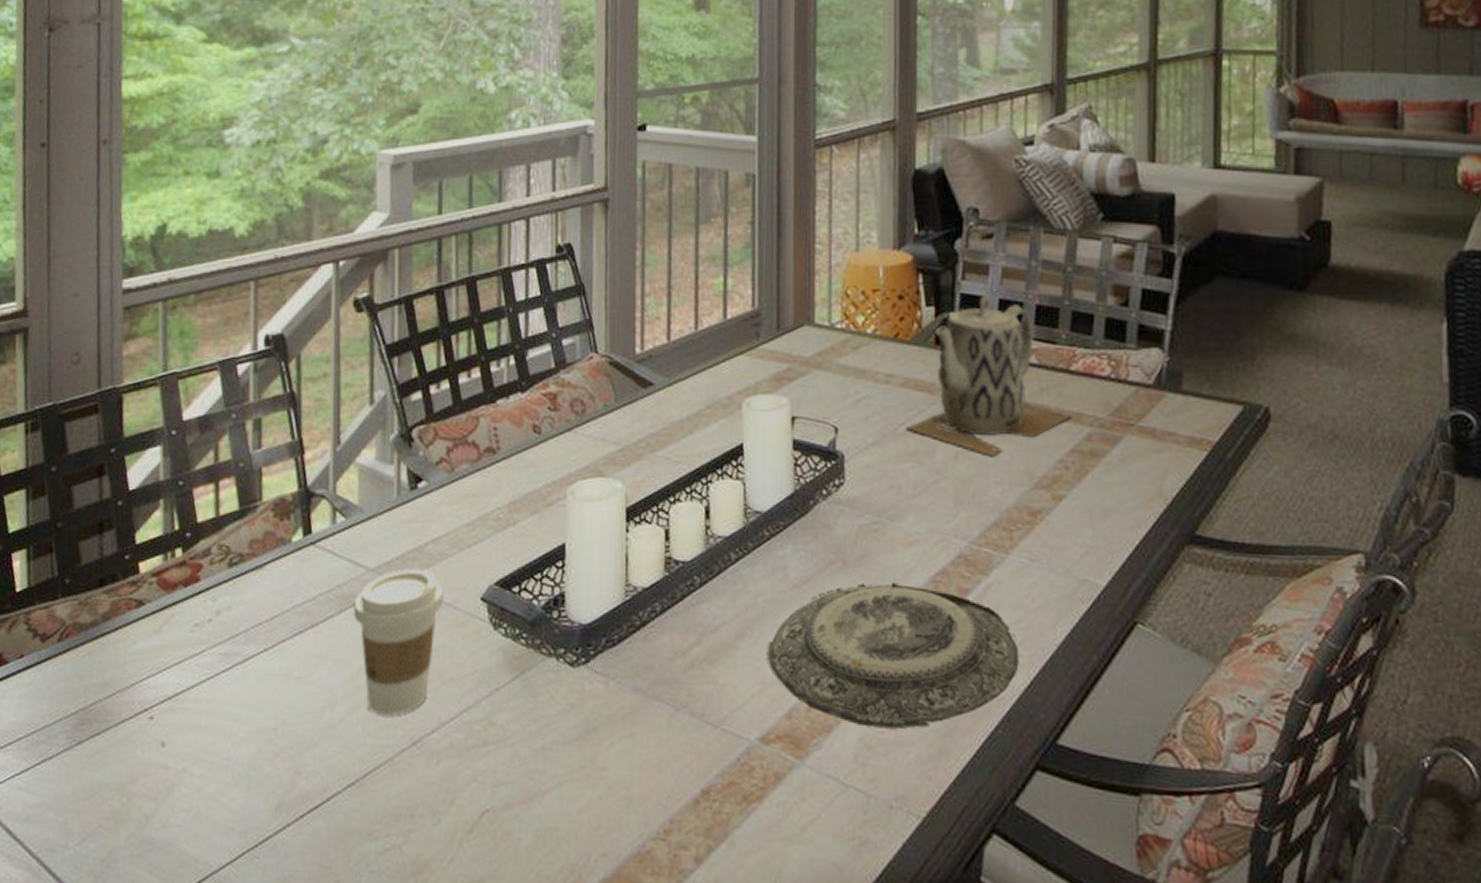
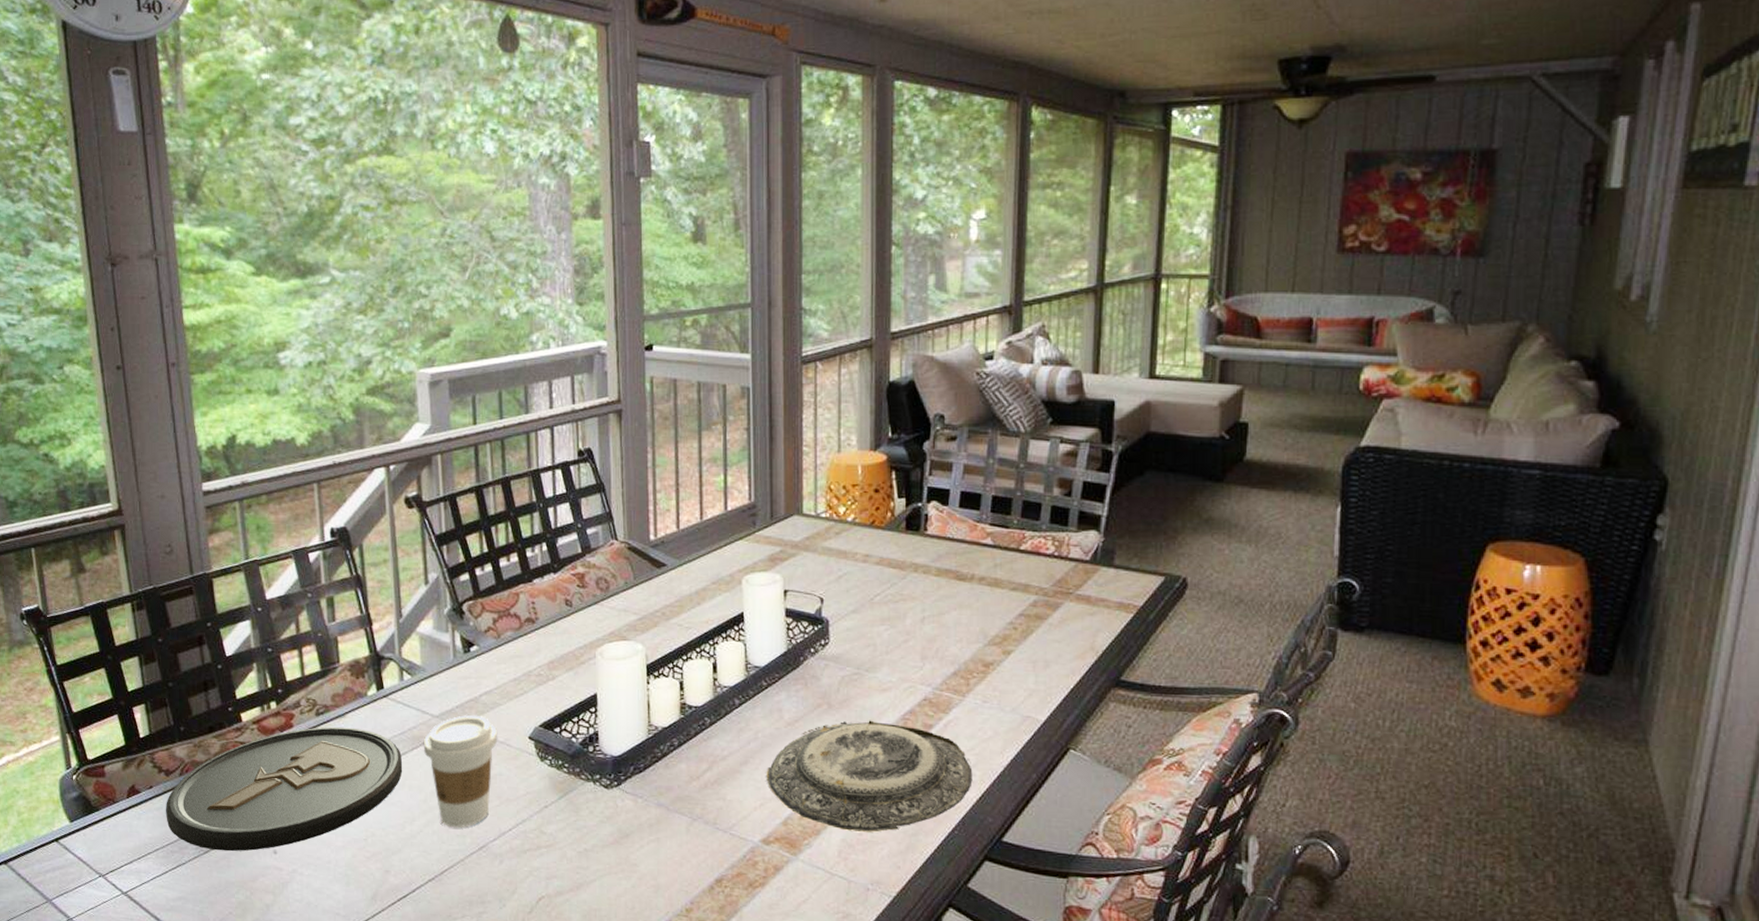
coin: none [35,581,327,743] -> present [166,726,403,852]
teapot: present [906,295,1071,457] -> none [881,488,1020,621]

